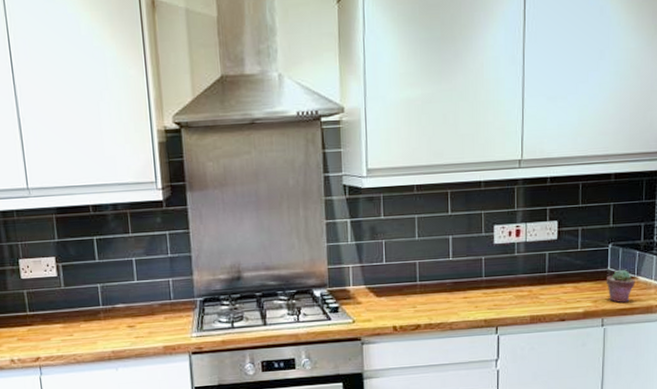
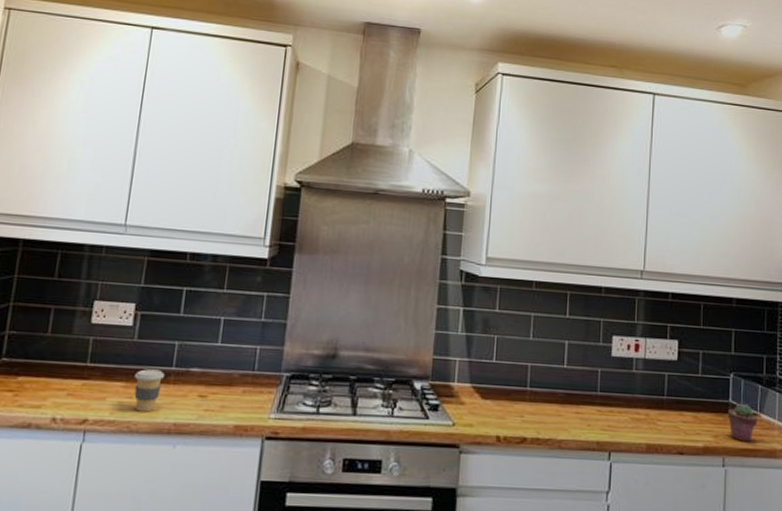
coffee cup: none [70,310,95,346] -> present [134,369,164,412]

